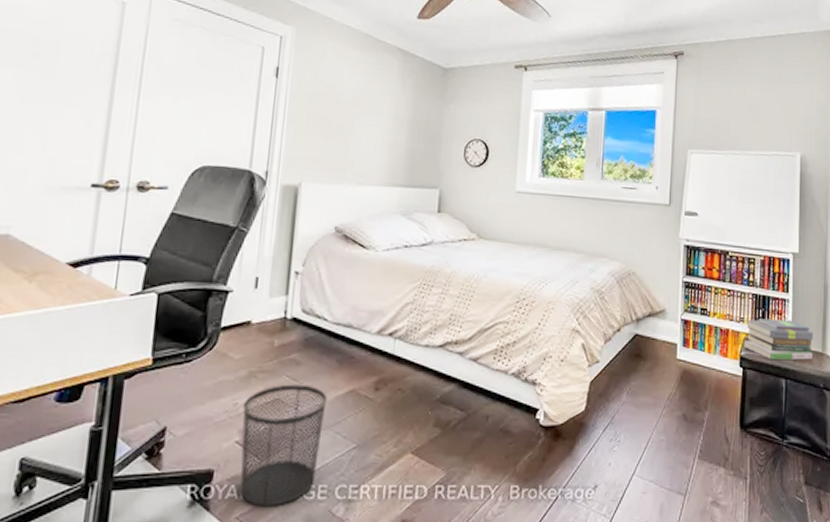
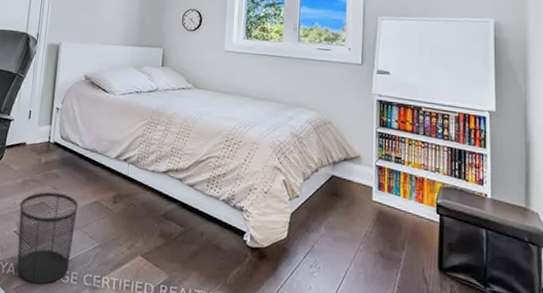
books: present [743,318,814,360] -> none [439,170,516,214]

